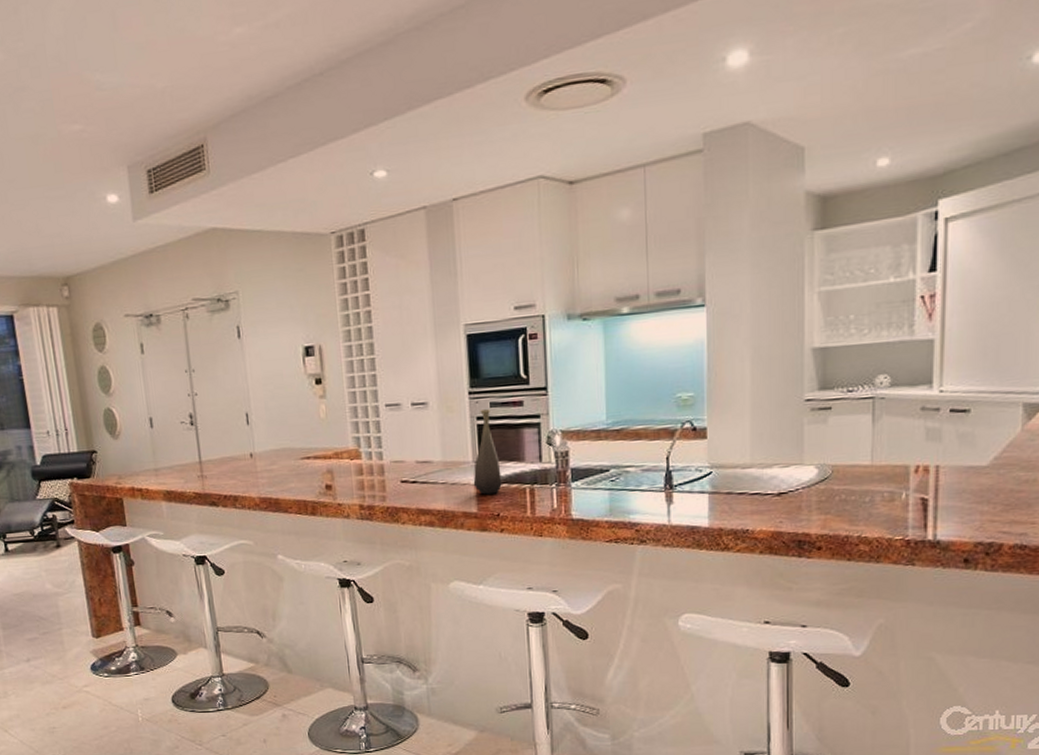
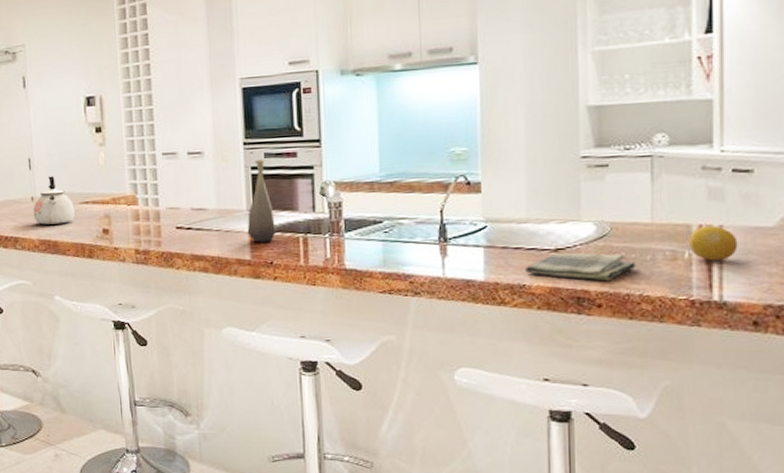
kettle: none [252,431,297,482] -> present [33,176,75,225]
dish towel: none [749,496,855,524] -> present [525,252,636,282]
fruit: none [905,466,953,501] -> present [688,226,738,261]

